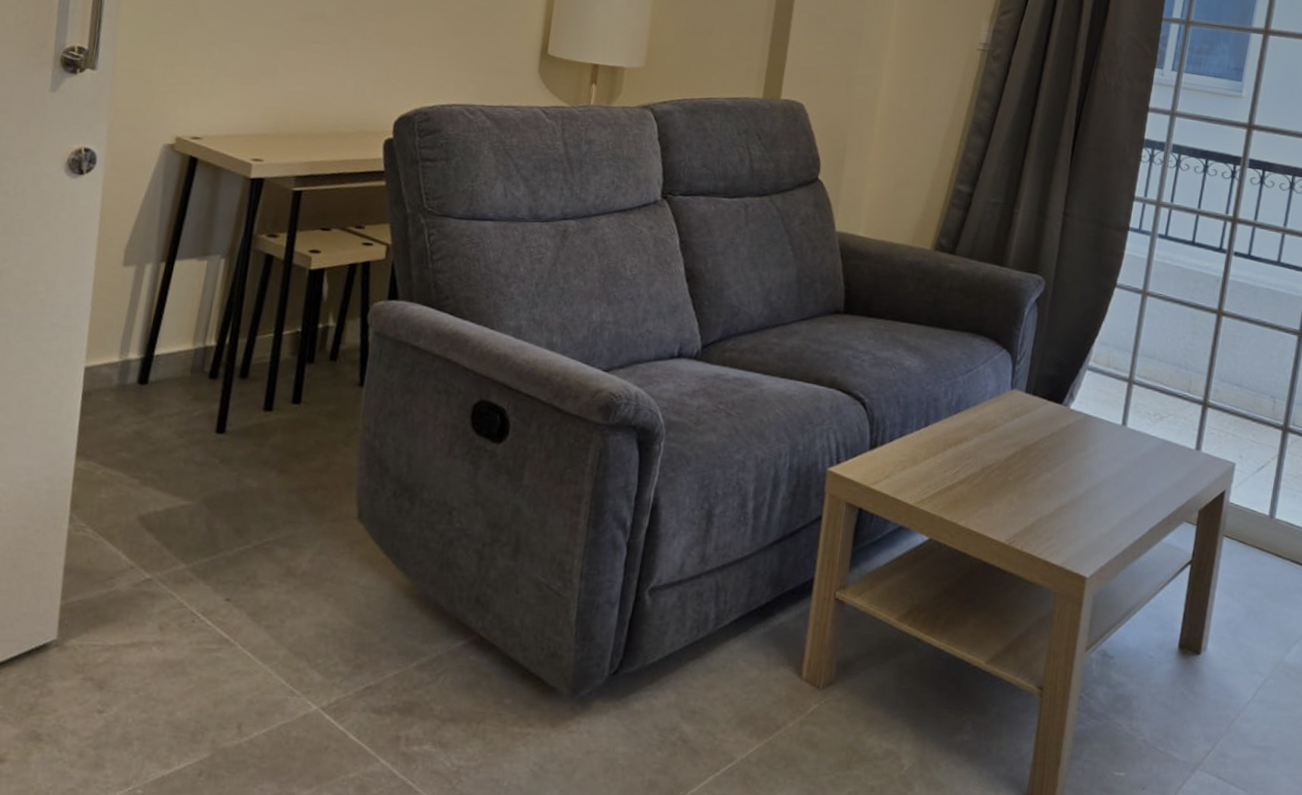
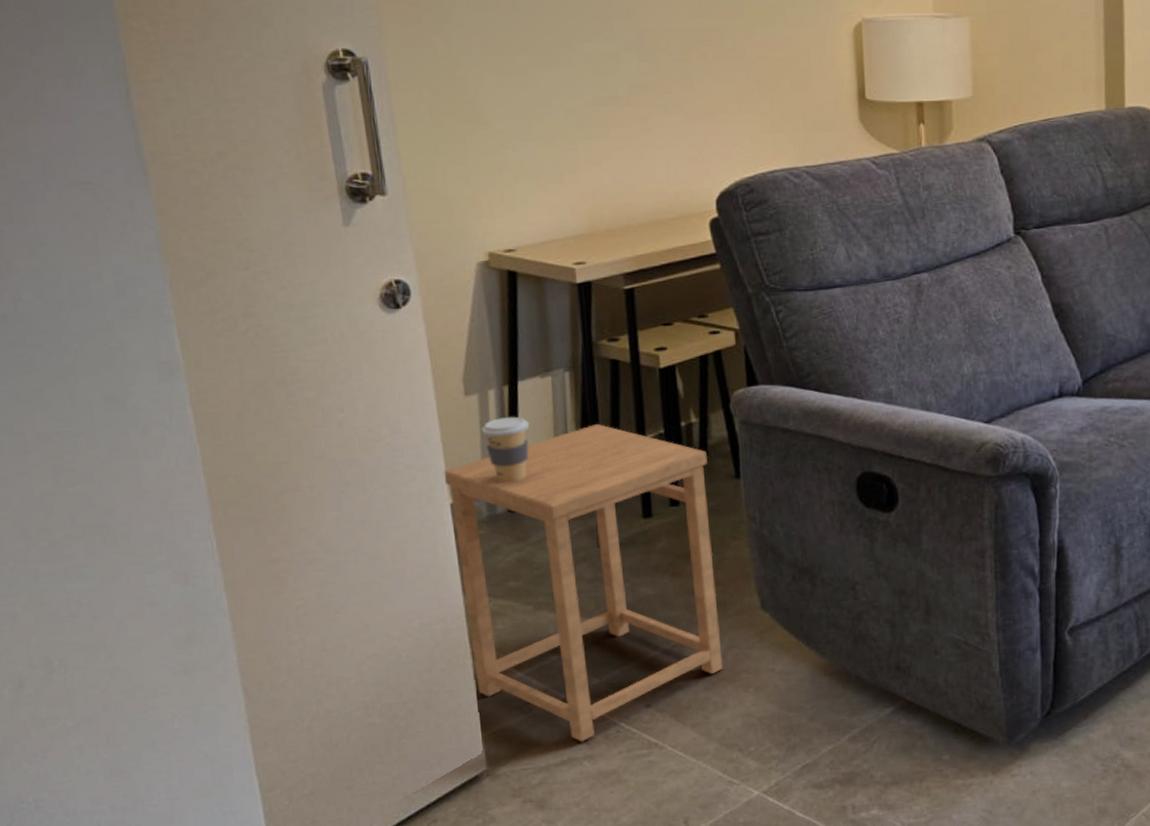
side table: none [67,312,337,626] -> present [443,424,723,742]
coffee cup: none [130,292,178,356] -> present [481,416,530,483]

